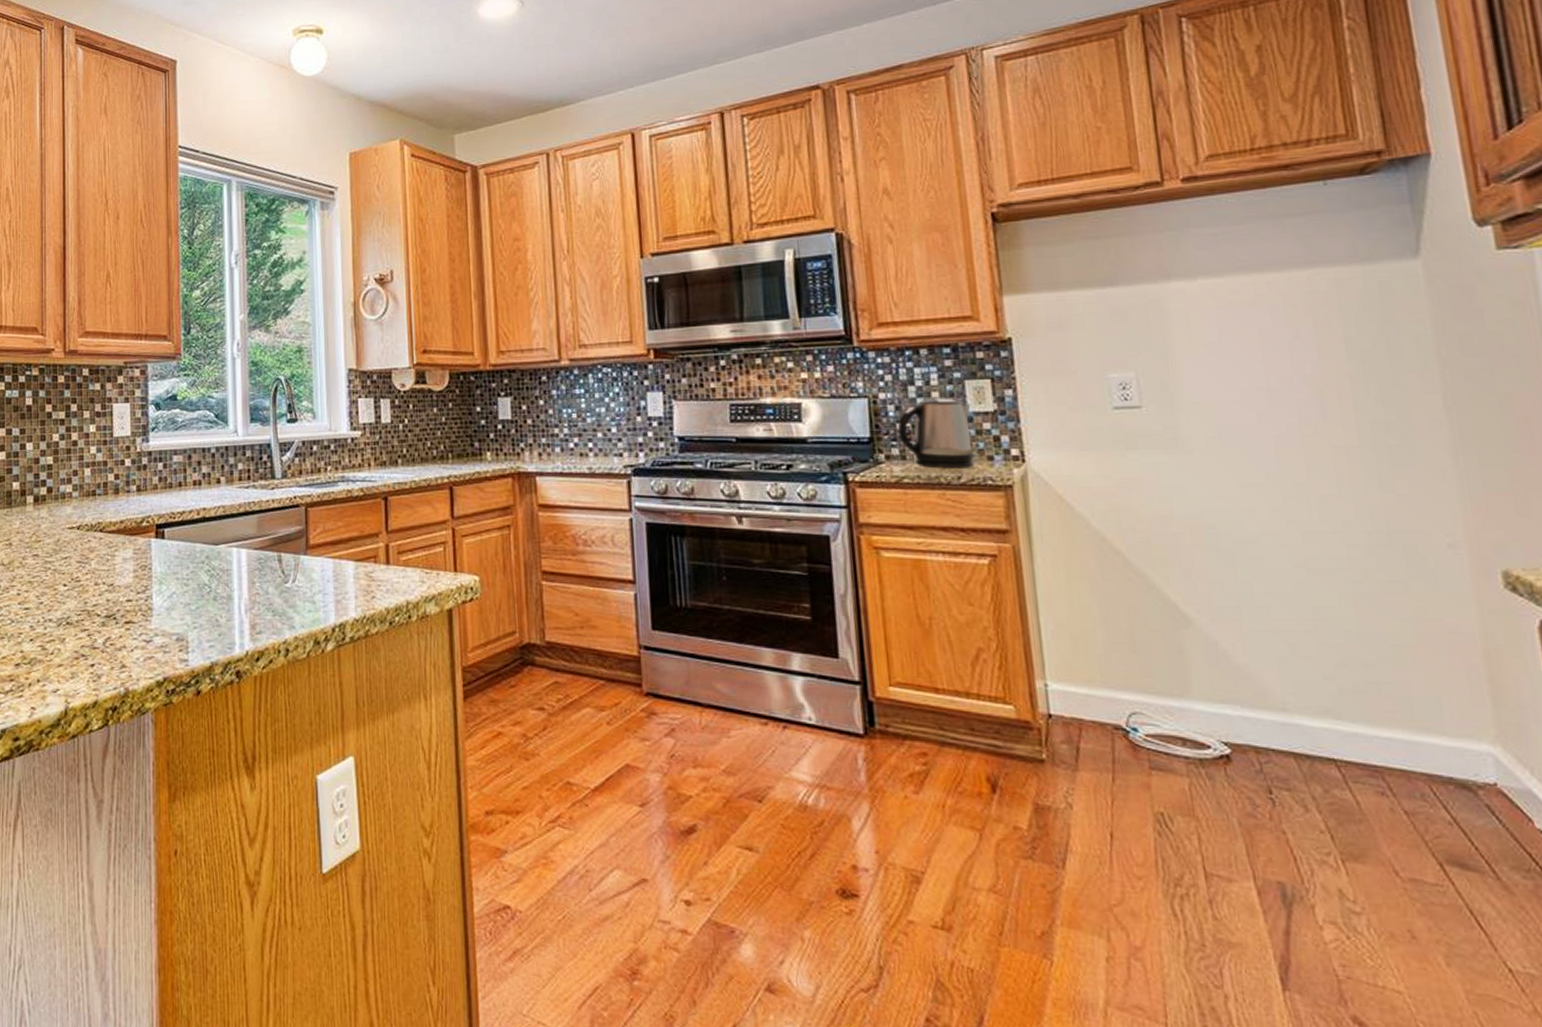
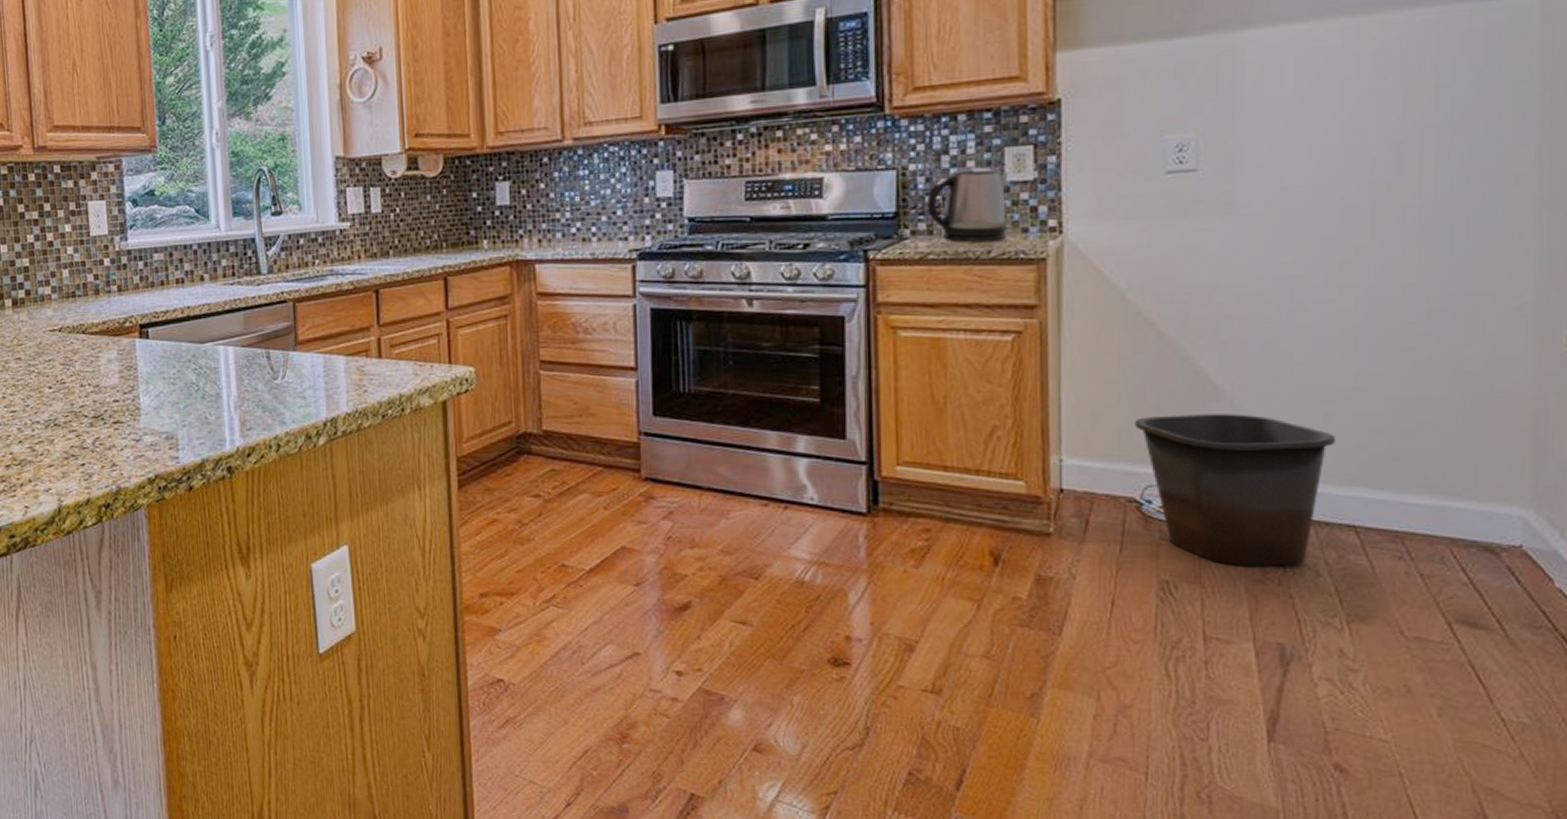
waste bin: none [1111,642,1305,800] -> present [1134,414,1337,566]

